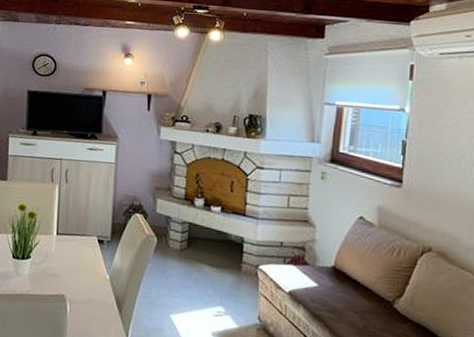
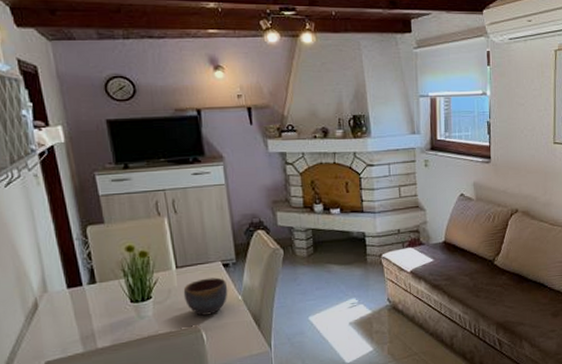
bowl: none [57,250,99,288] -> present [183,277,228,316]

